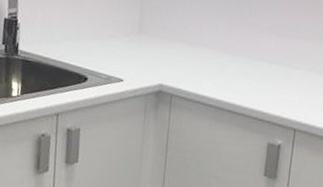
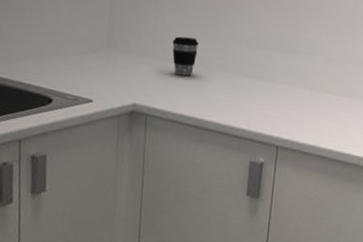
coffee cup: none [197,23,222,60] -> present [172,36,199,76]

